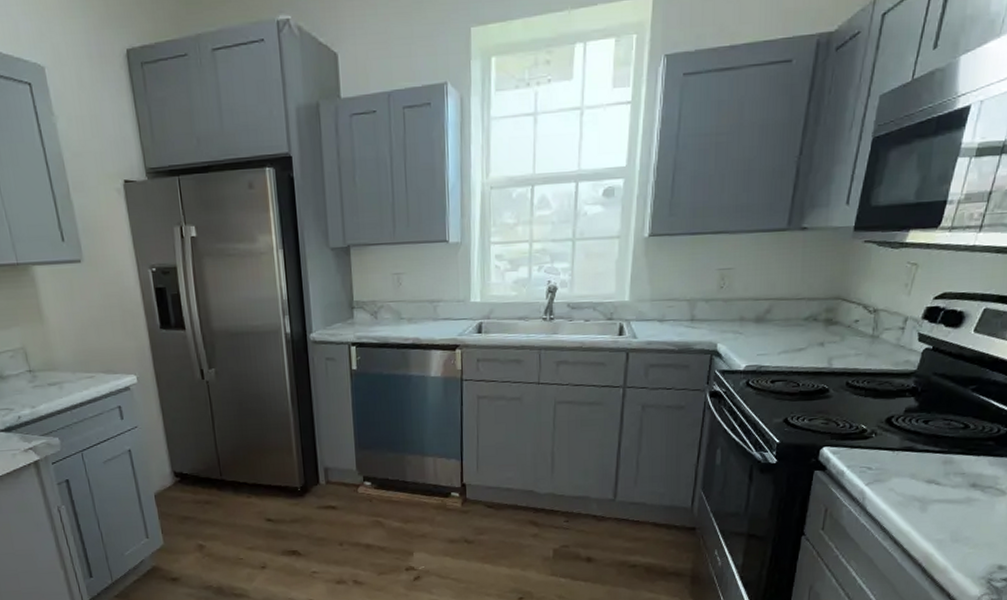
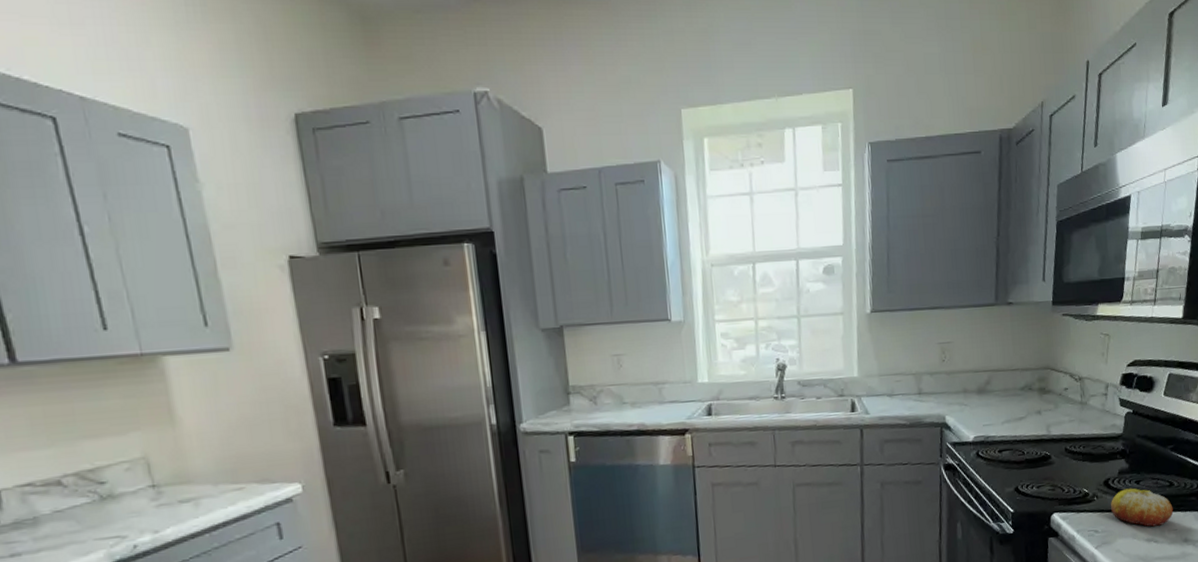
fruit: none [890,427,964,469] -> present [1111,488,1173,527]

